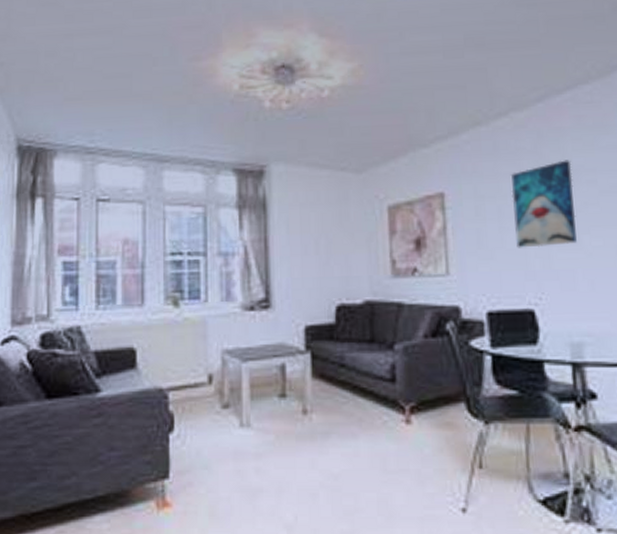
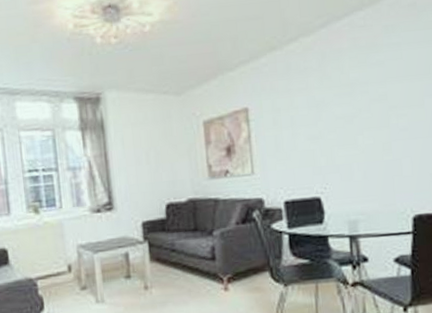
wall art: present [510,160,577,248] -> none [300,75,353,150]

